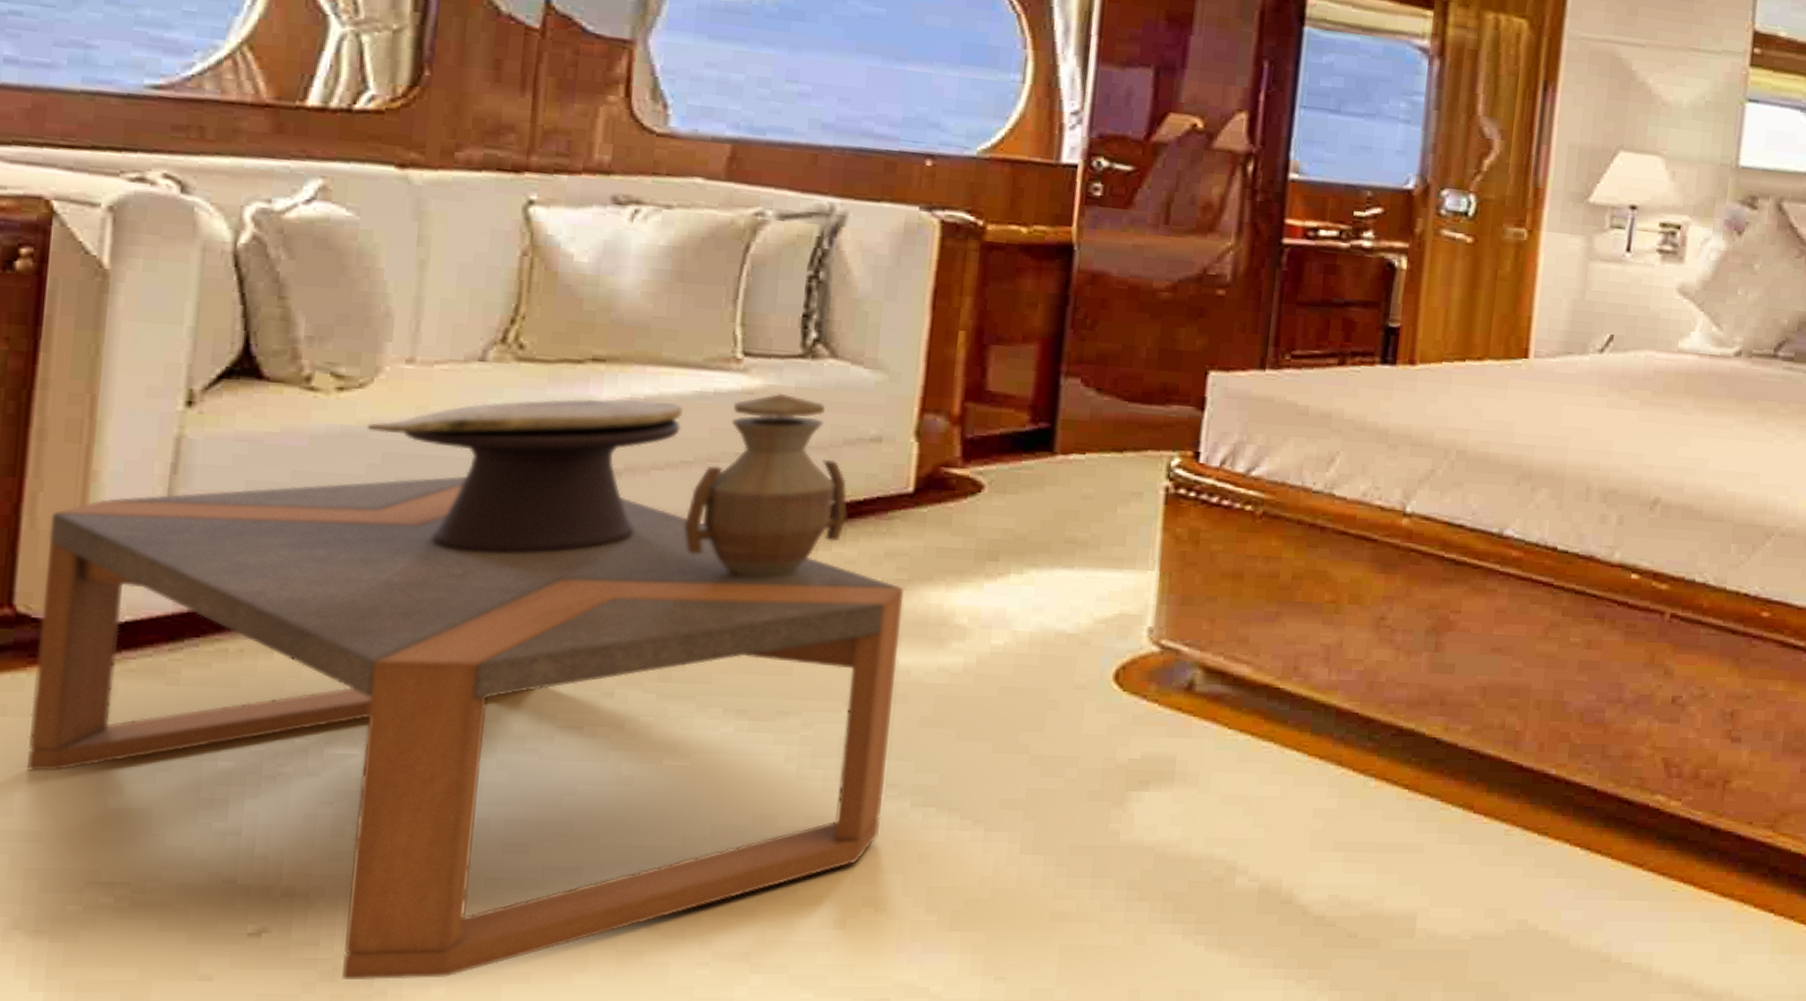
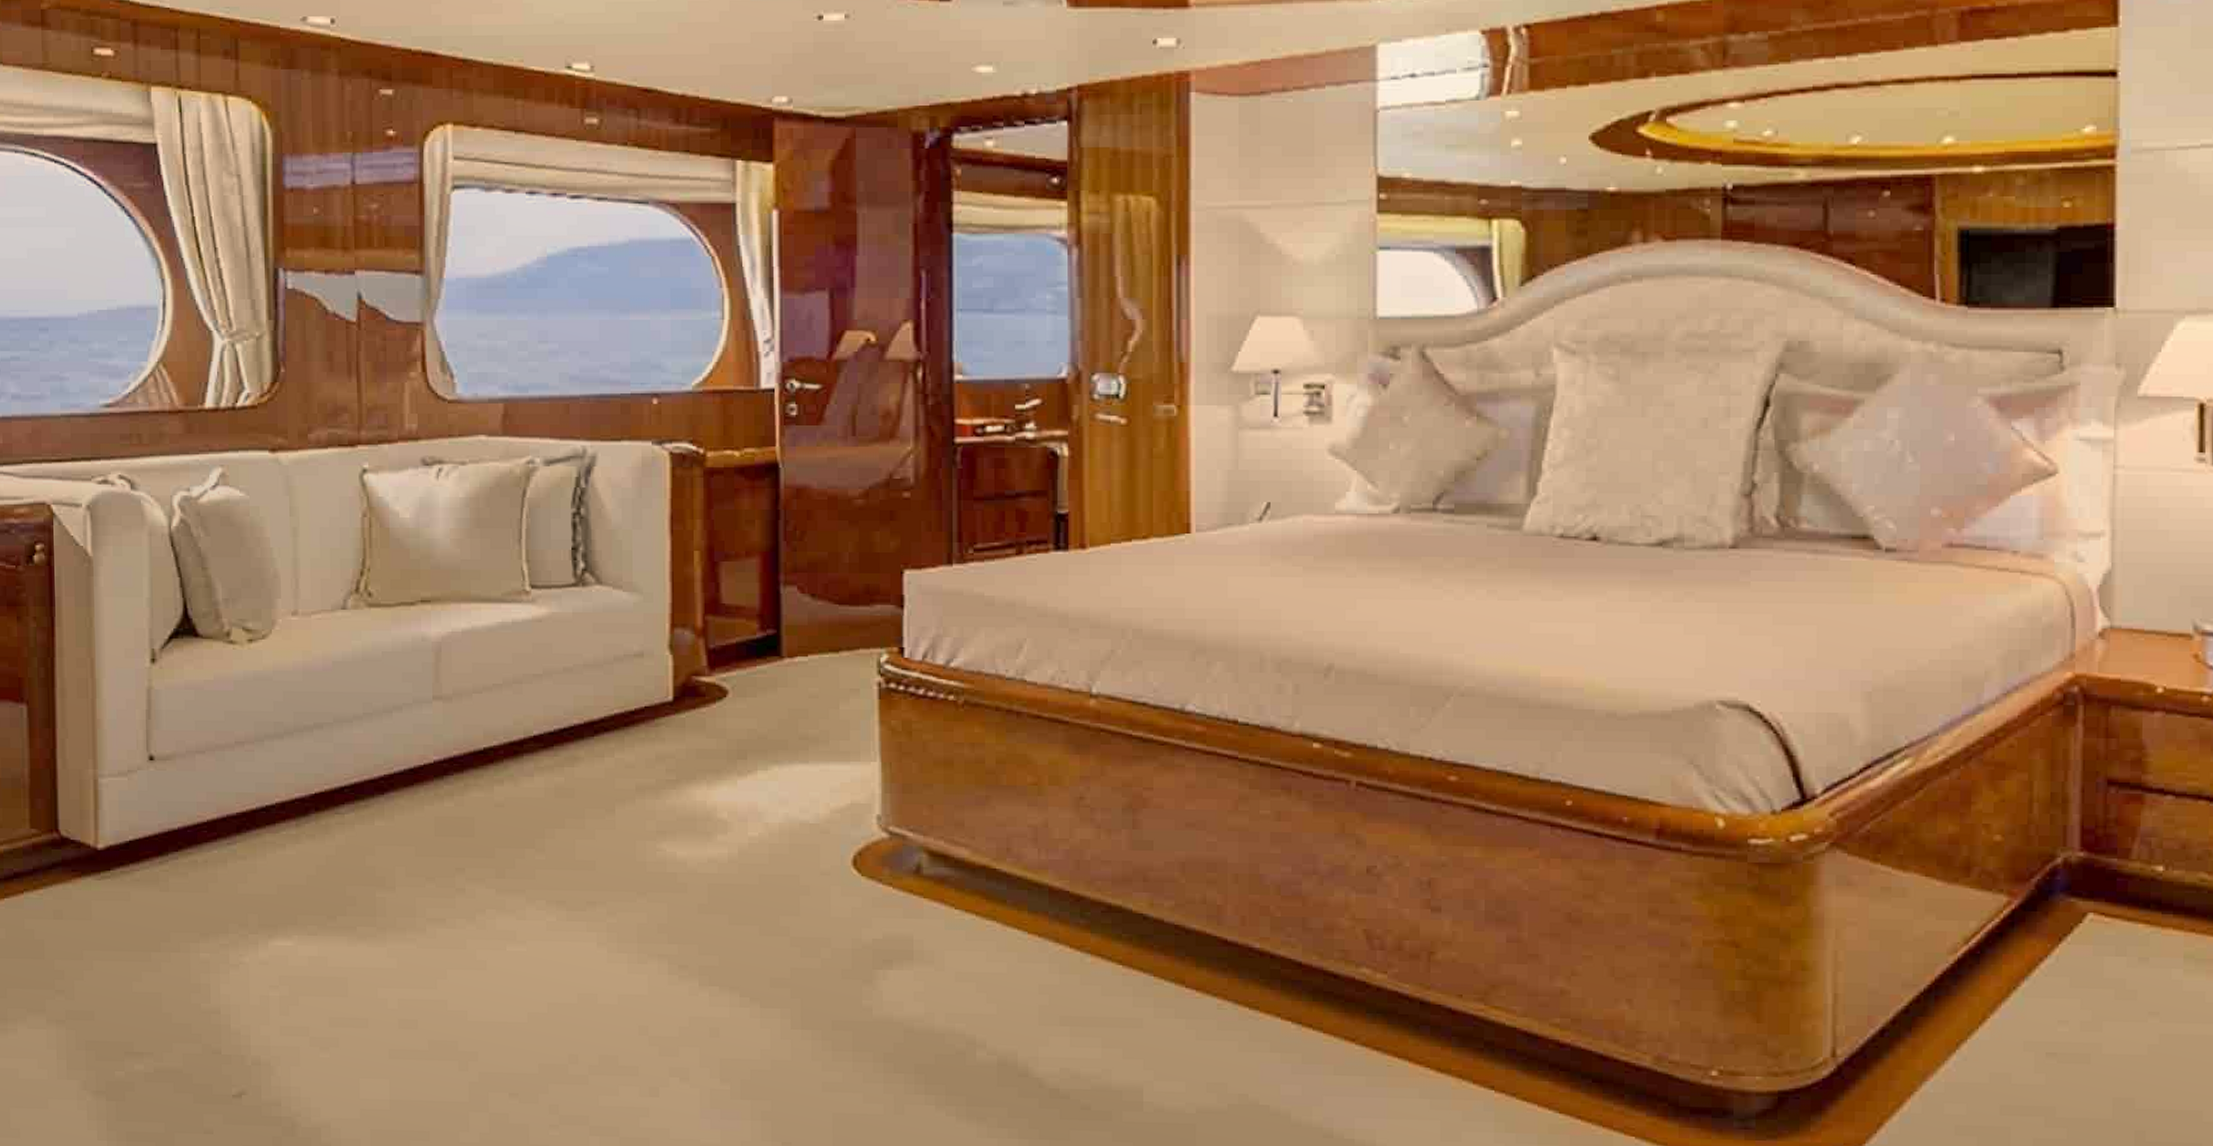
coffee table: present [27,476,905,981] -> none [75,708,677,1136]
decorative bowl: present [367,398,684,554] -> none [271,633,492,773]
vase: present [684,393,849,578] -> none [502,619,624,784]

